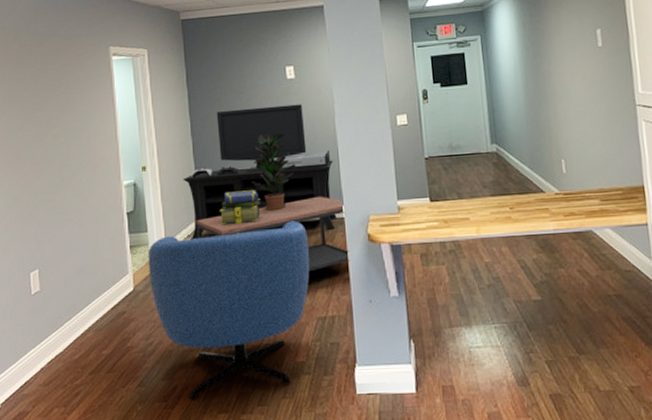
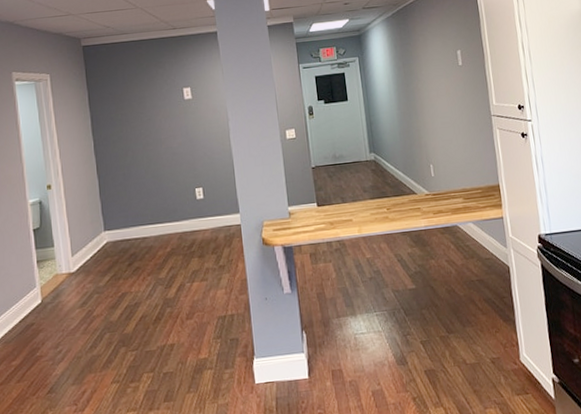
armchair: present [148,221,310,400] -> none [55,229,210,402]
media console: present [183,104,337,240] -> none [87,122,234,252]
coffee table: present [196,196,351,271] -> none [101,205,247,275]
stack of books: present [219,190,260,225] -> none [123,202,162,236]
potted plant: present [251,133,297,212] -> none [153,149,196,222]

